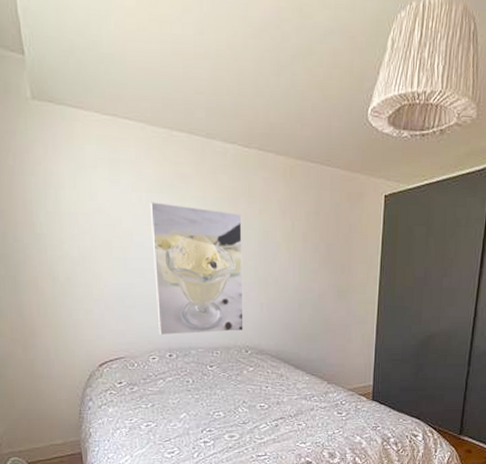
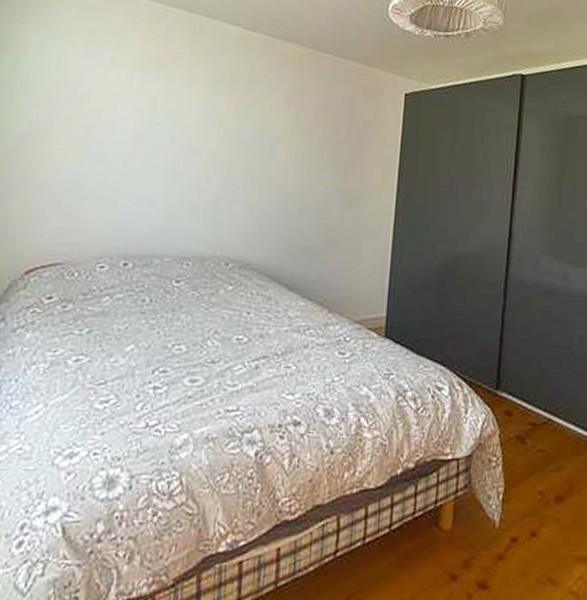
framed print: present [149,202,243,336] -> none [114,78,238,239]

